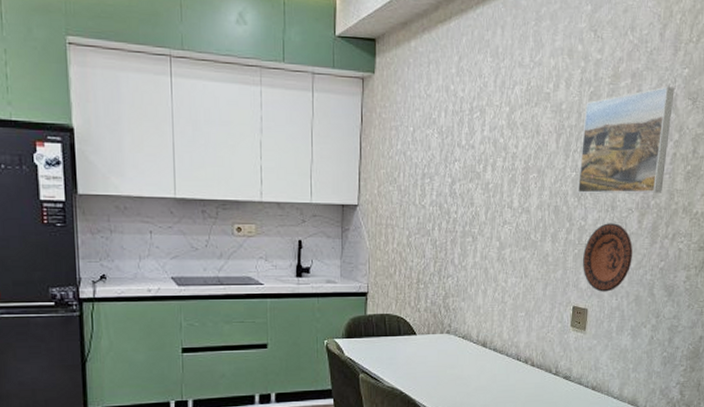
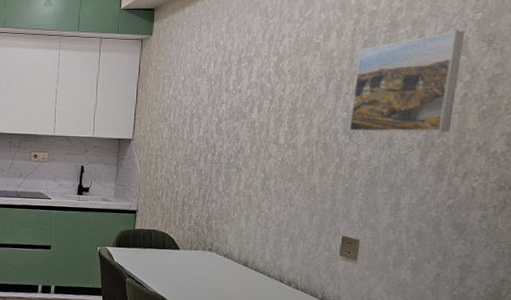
decorative plate: present [583,223,633,292] -> none [354,160,413,225]

